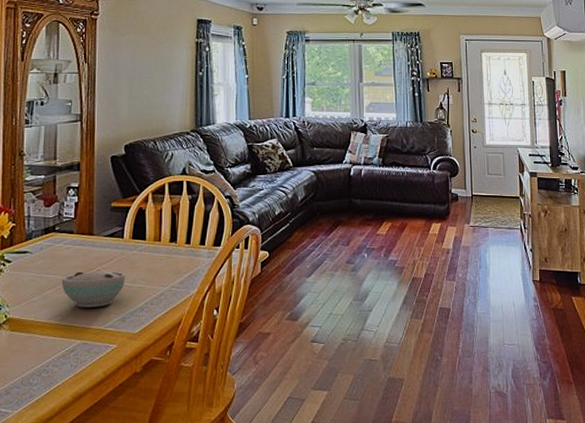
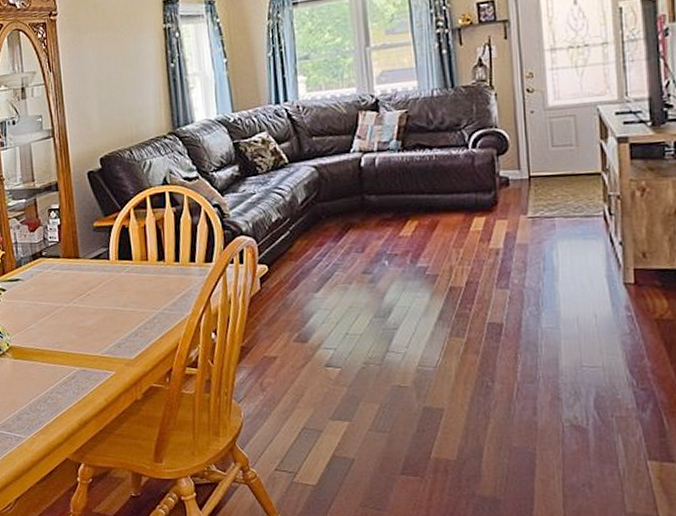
bowl: present [61,271,126,308] -> none [54,295,117,334]

